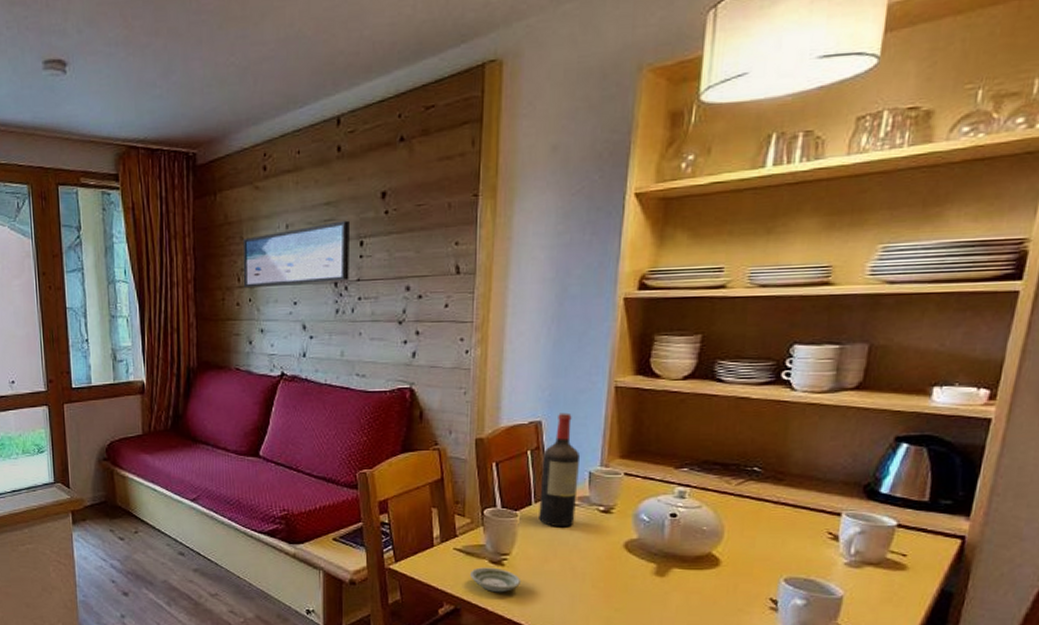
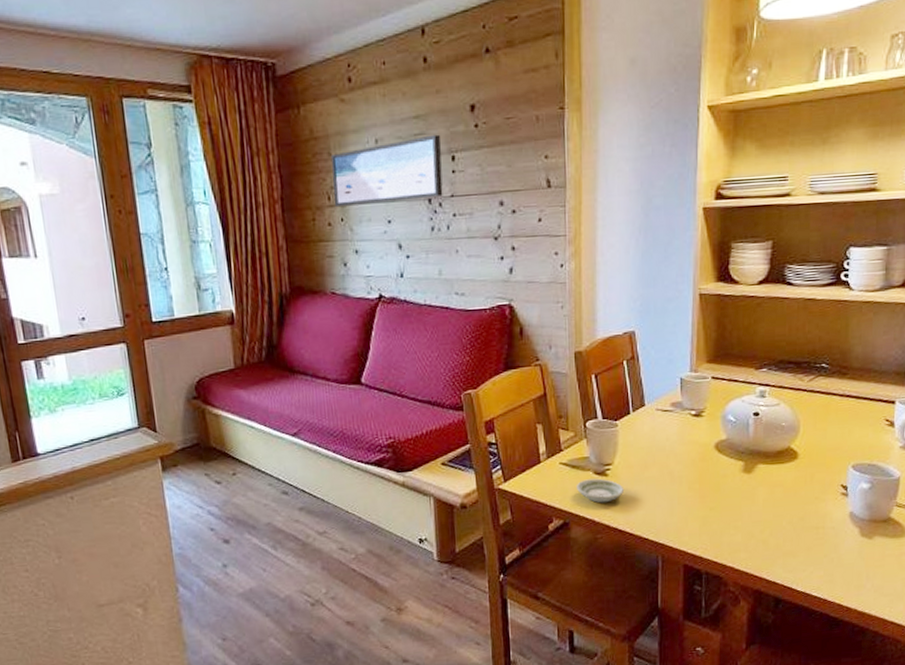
wine bottle: present [539,412,581,528] -> none [637,321,672,434]

